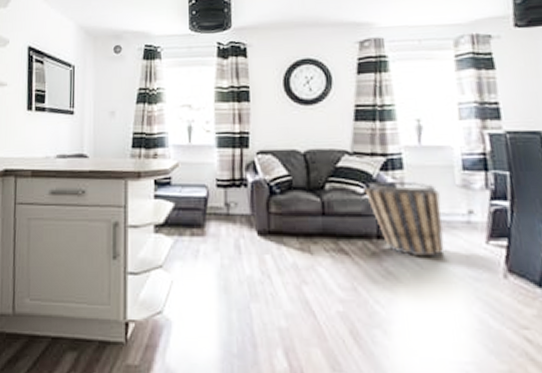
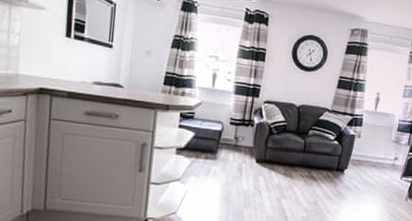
basket: present [364,181,444,257] -> none [334,132,381,185]

